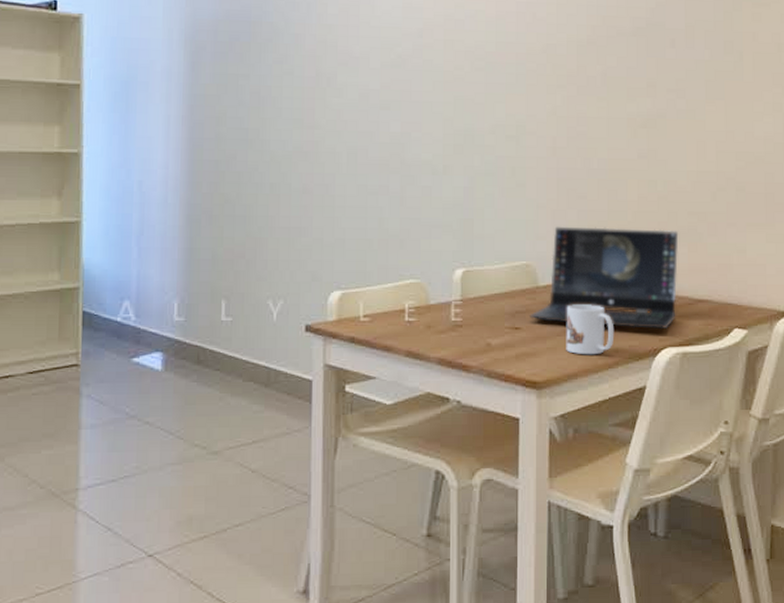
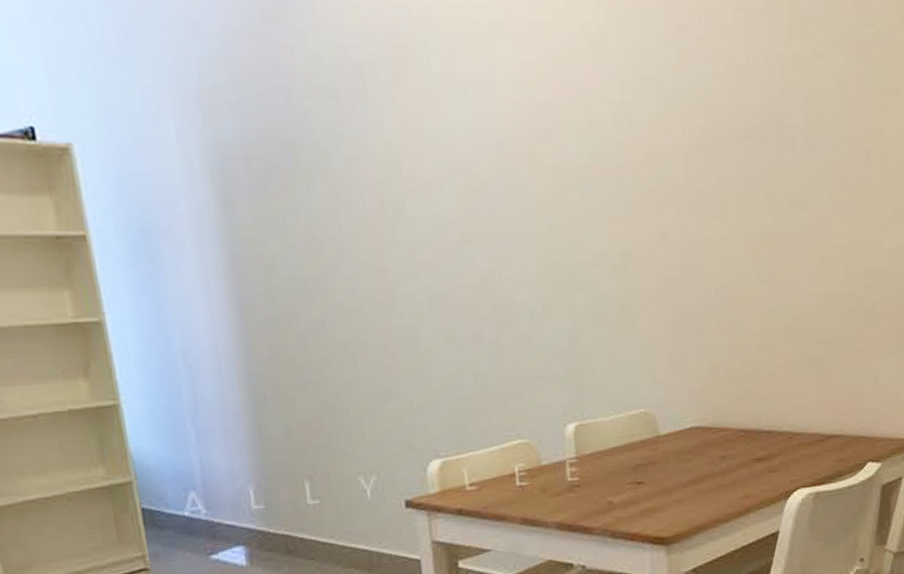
laptop: present [530,226,679,329] -> none [652,361,807,473]
mug: present [566,305,615,355] -> none [691,450,744,505]

